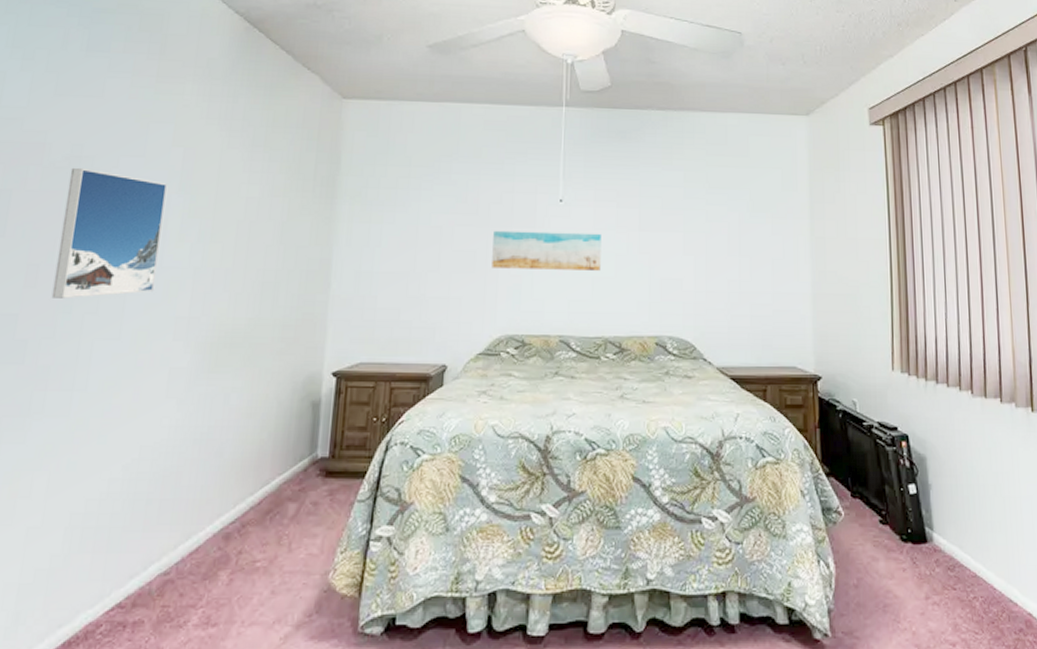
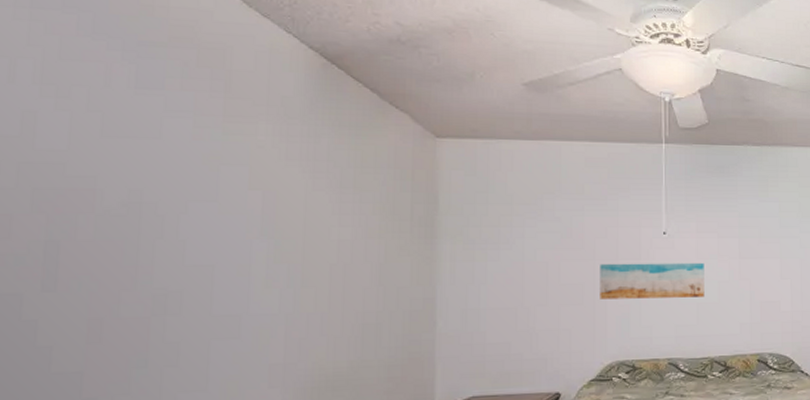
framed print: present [51,167,168,299] -> none [121,214,248,353]

